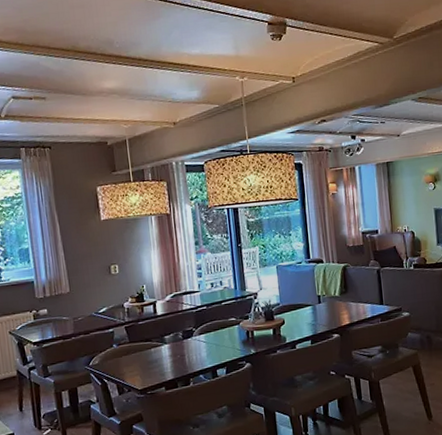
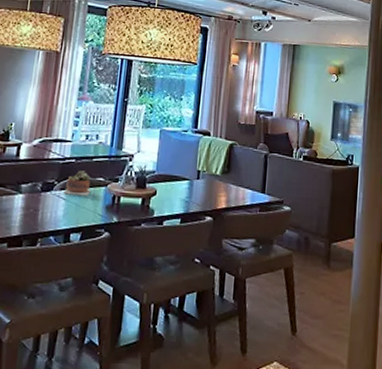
succulent plant: none [202,314,226,338] -> present [63,170,91,196]

